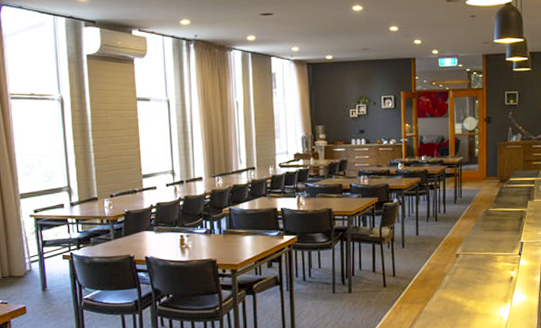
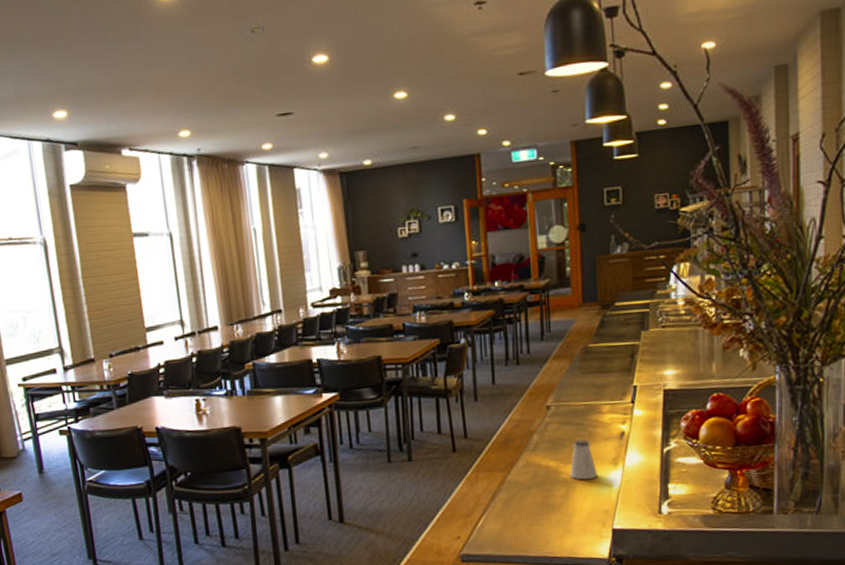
saltshaker: none [472,281,492,313] -> present [570,439,597,480]

